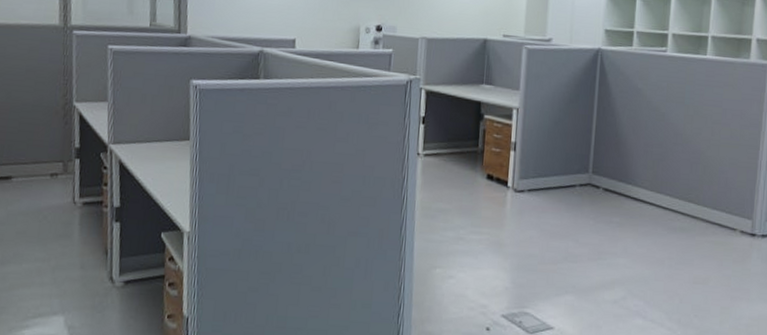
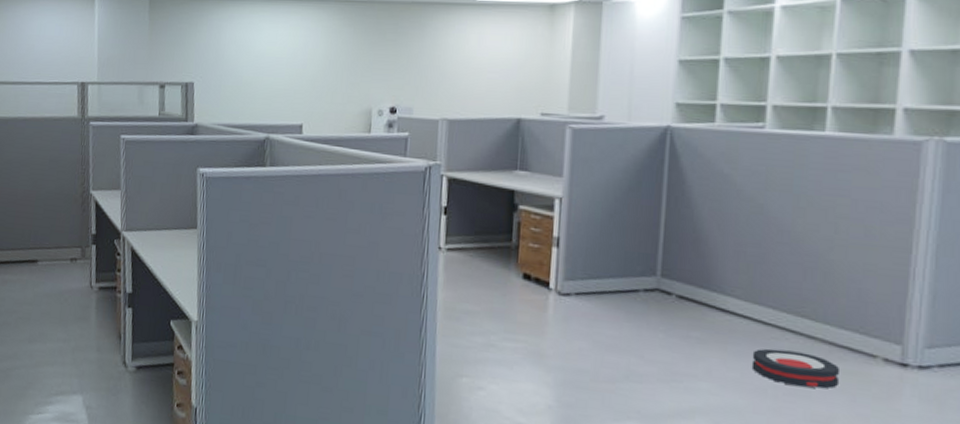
robot vacuum: none [654,228,713,257] -> present [751,348,841,389]

